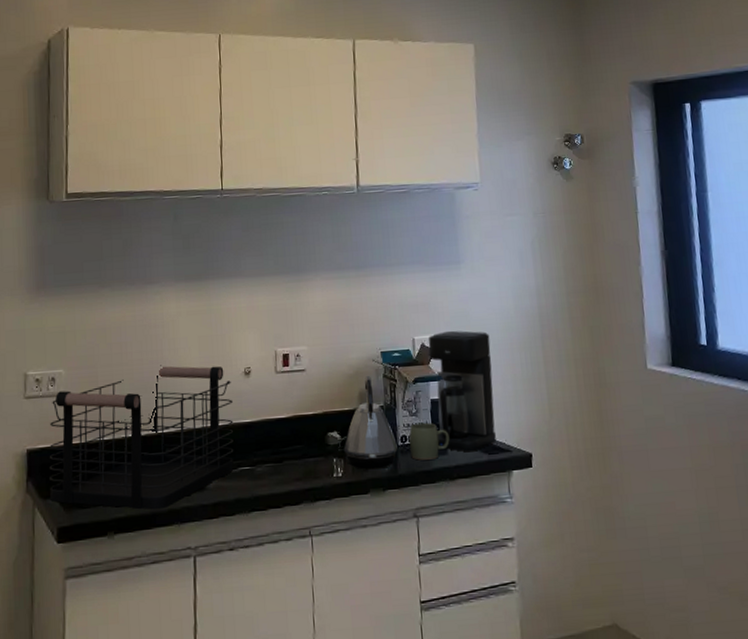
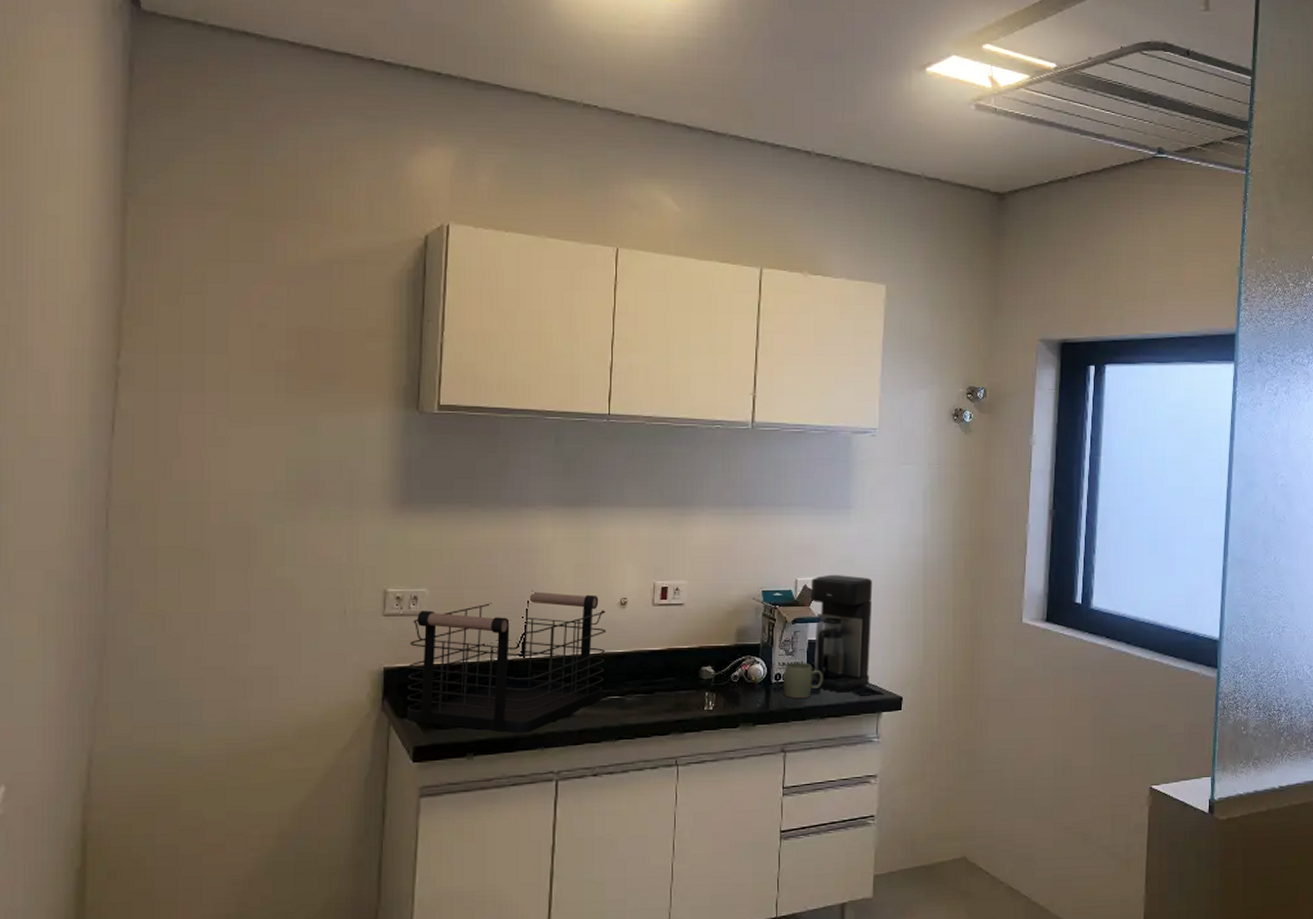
kettle: present [343,376,398,470] -> none [716,614,771,705]

